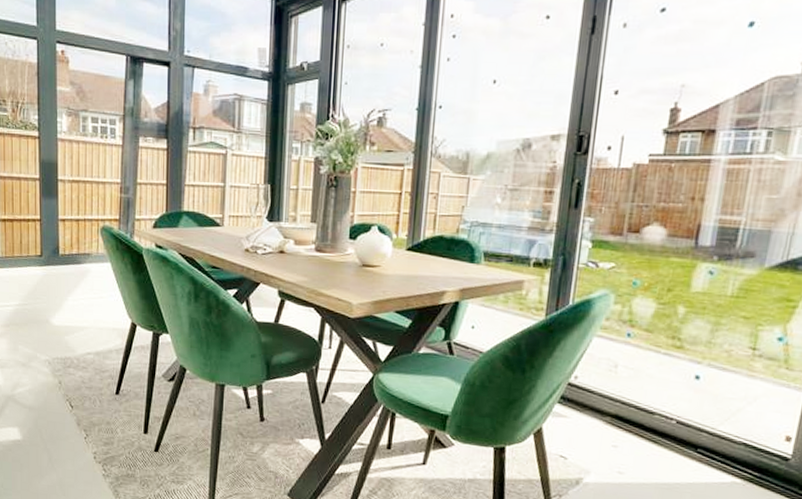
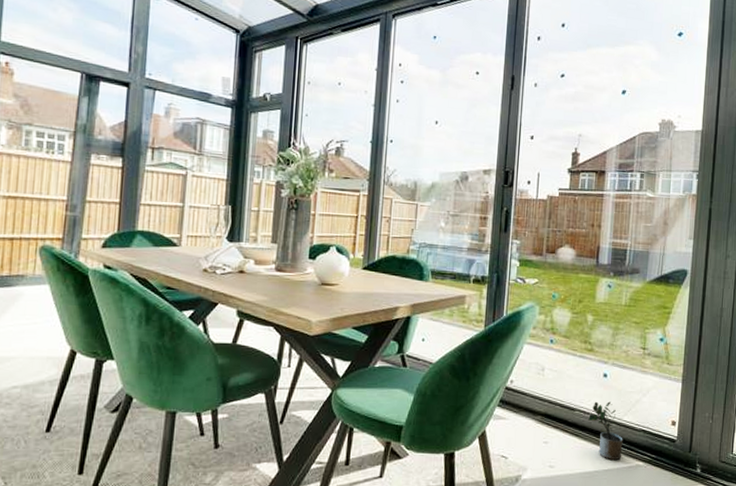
potted plant: none [671,407,716,474] -> present [588,401,623,460]

